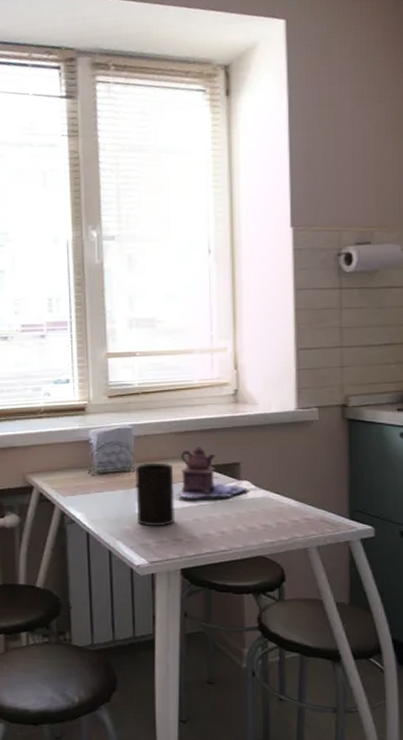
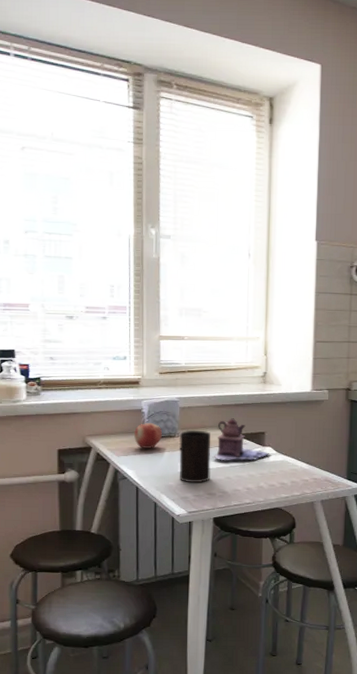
fruit: none [82,455,115,486] -> present [134,422,163,449]

